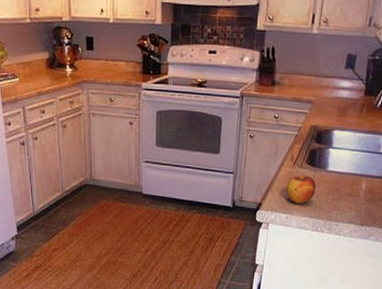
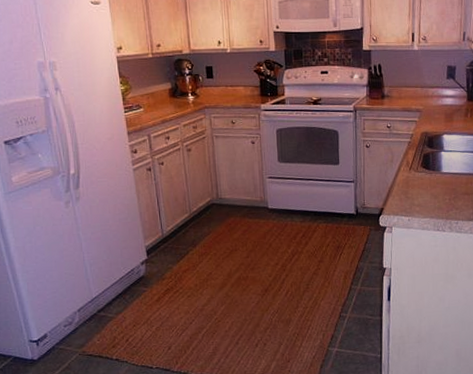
apple: present [286,175,316,204] -> none [405,179,433,206]

